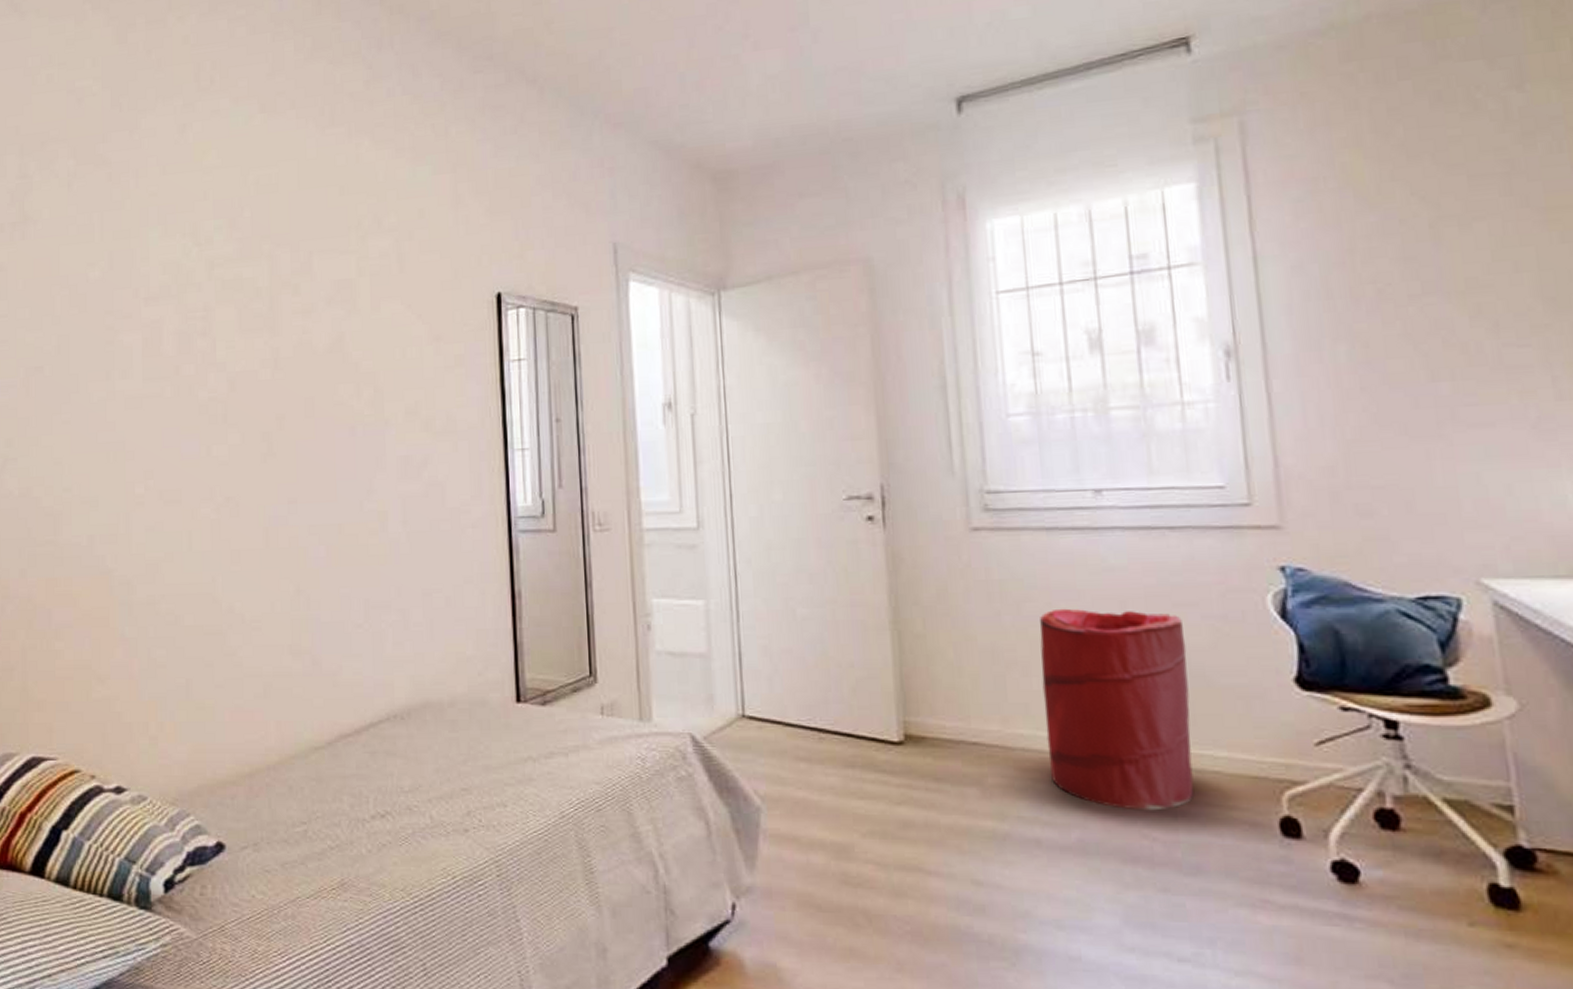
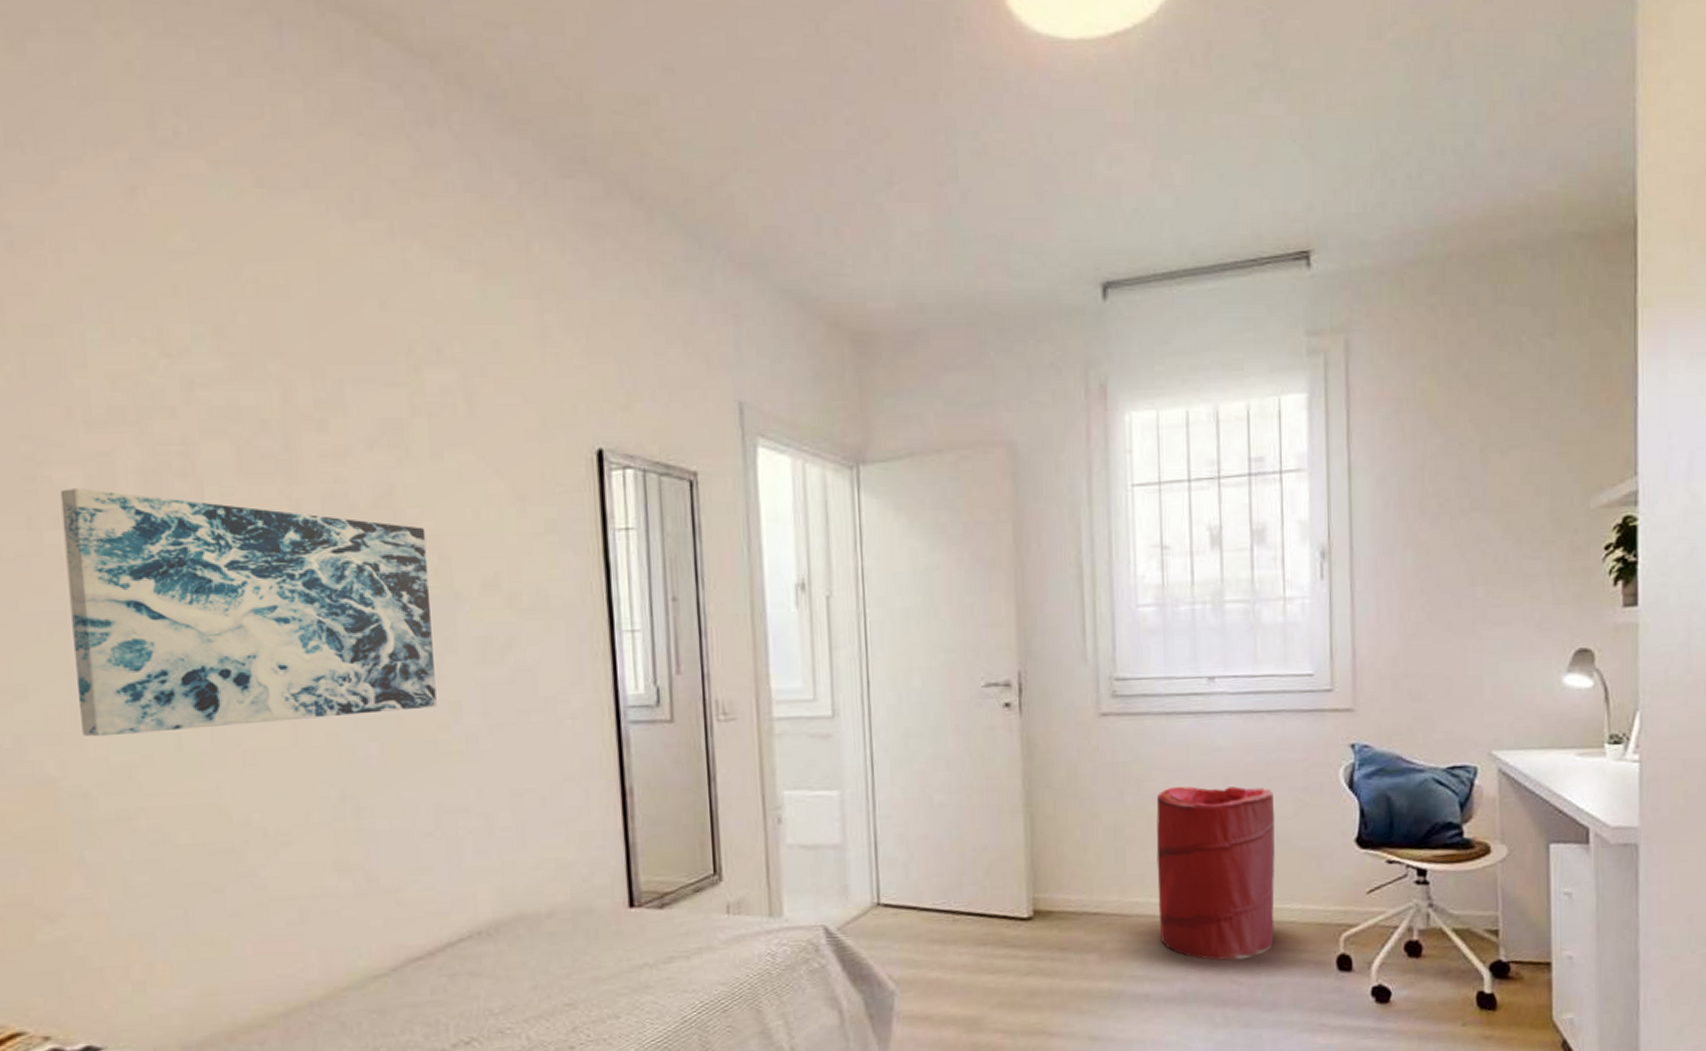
wall art: none [127,348,369,538] -> present [60,488,437,737]

